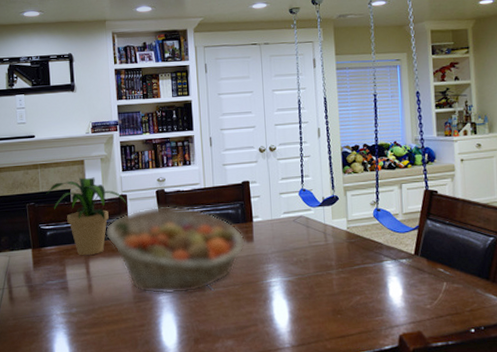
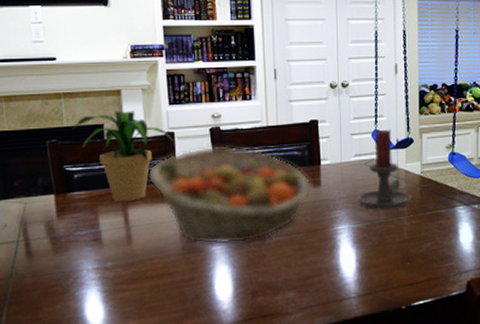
candle holder: none [288,188,340,264] -> present [358,129,412,210]

